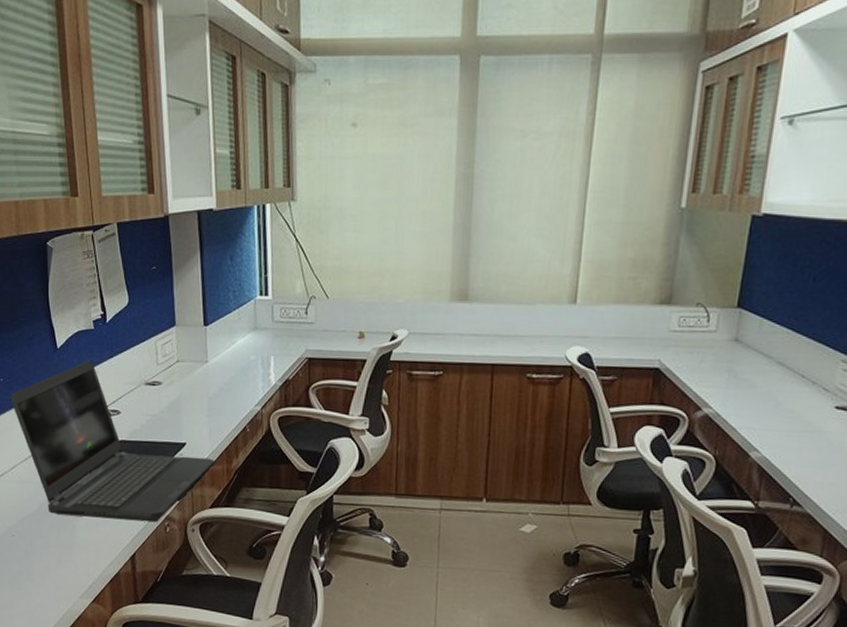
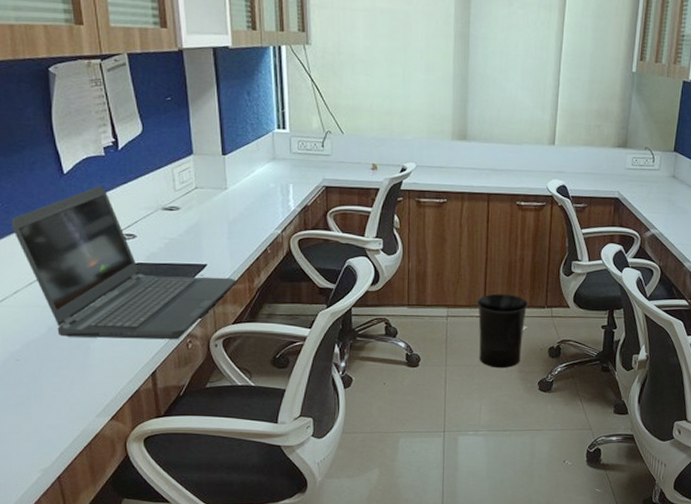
waste bin: none [476,484,539,575] -> present [477,293,528,369]

